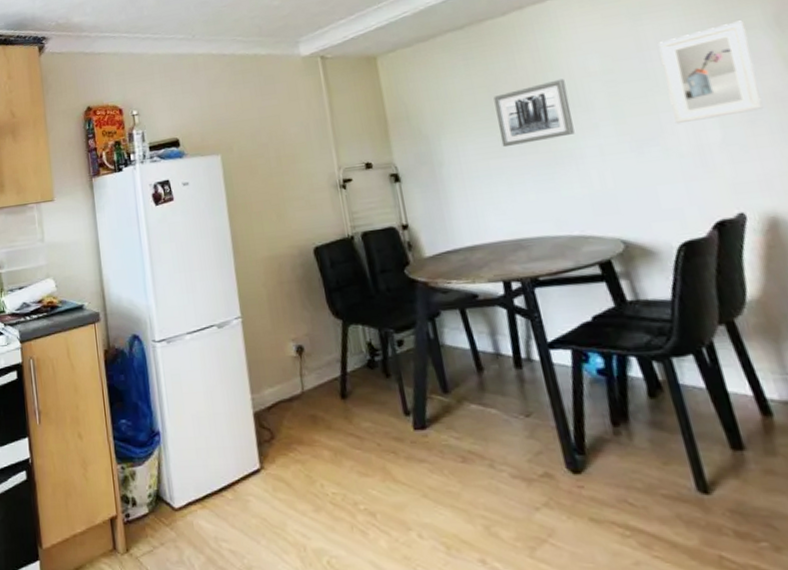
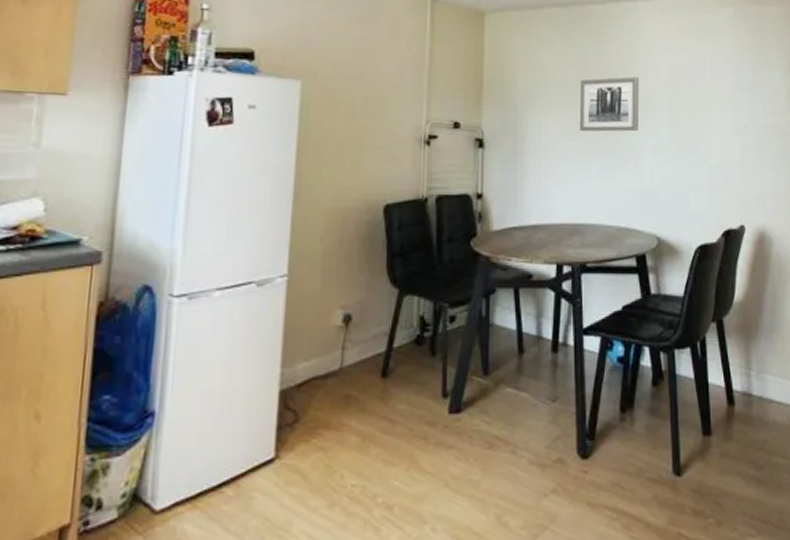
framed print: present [659,20,764,124] -> none [711,59,771,139]

